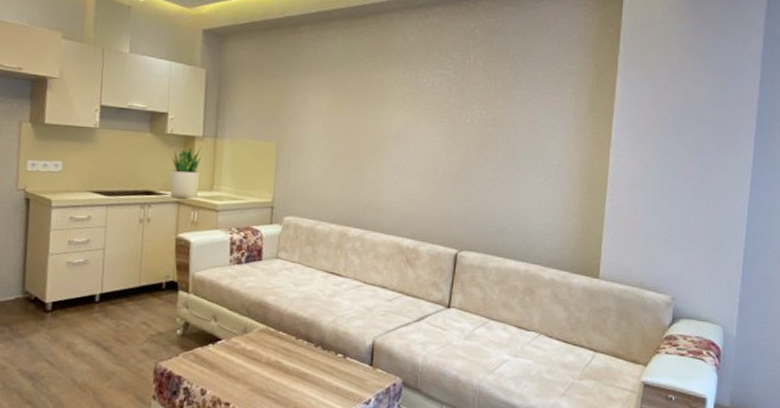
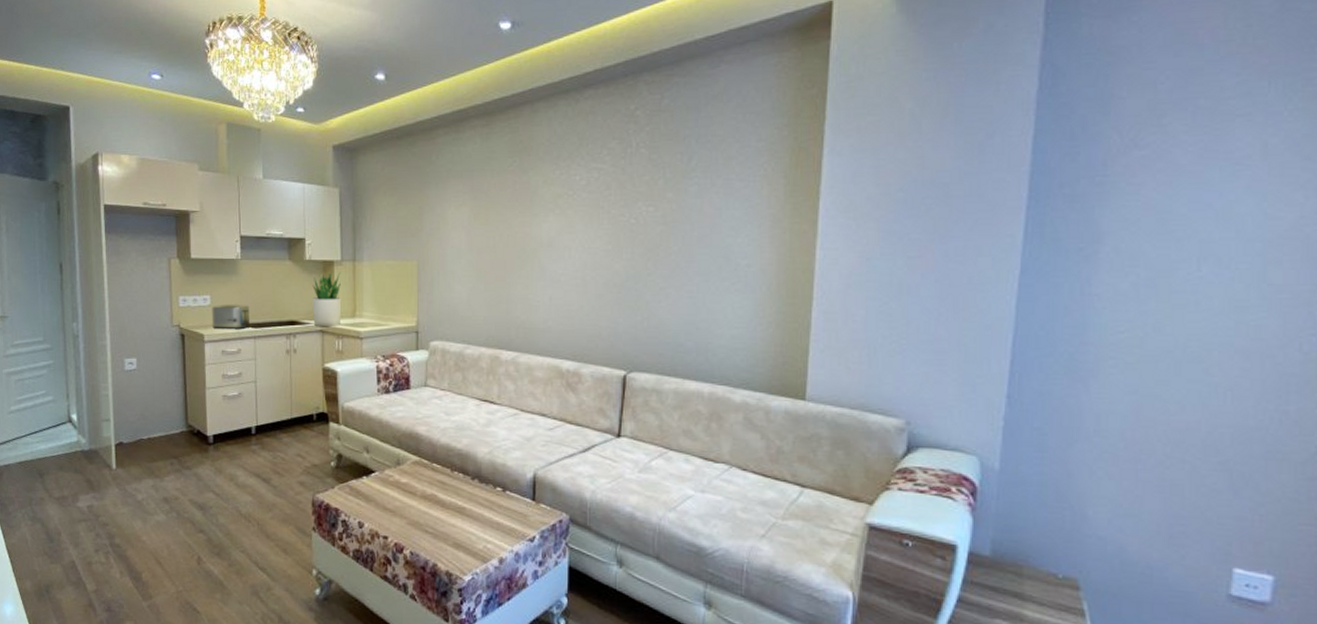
toaster: none [61,171,104,197] -> present [211,305,250,330]

